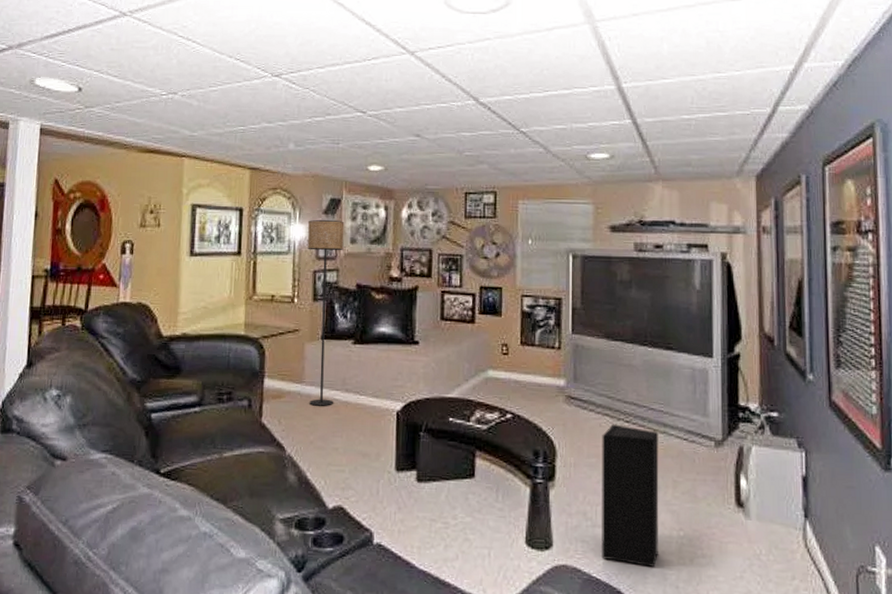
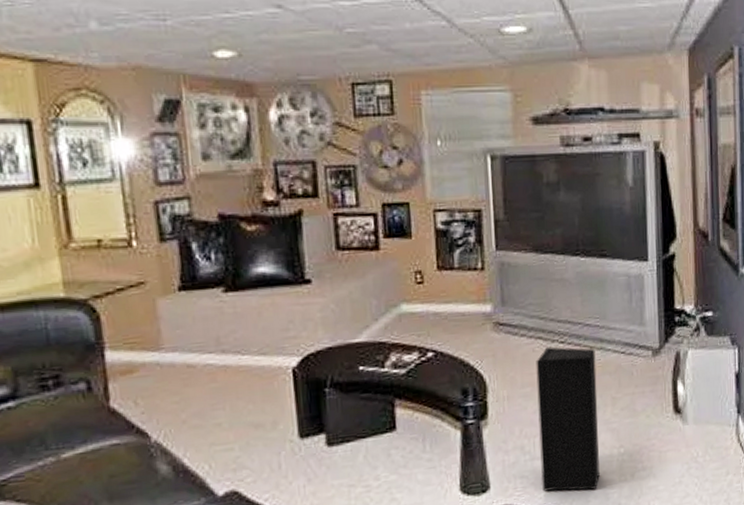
floor lamp: present [307,220,345,406] -> none [136,130,207,377]

